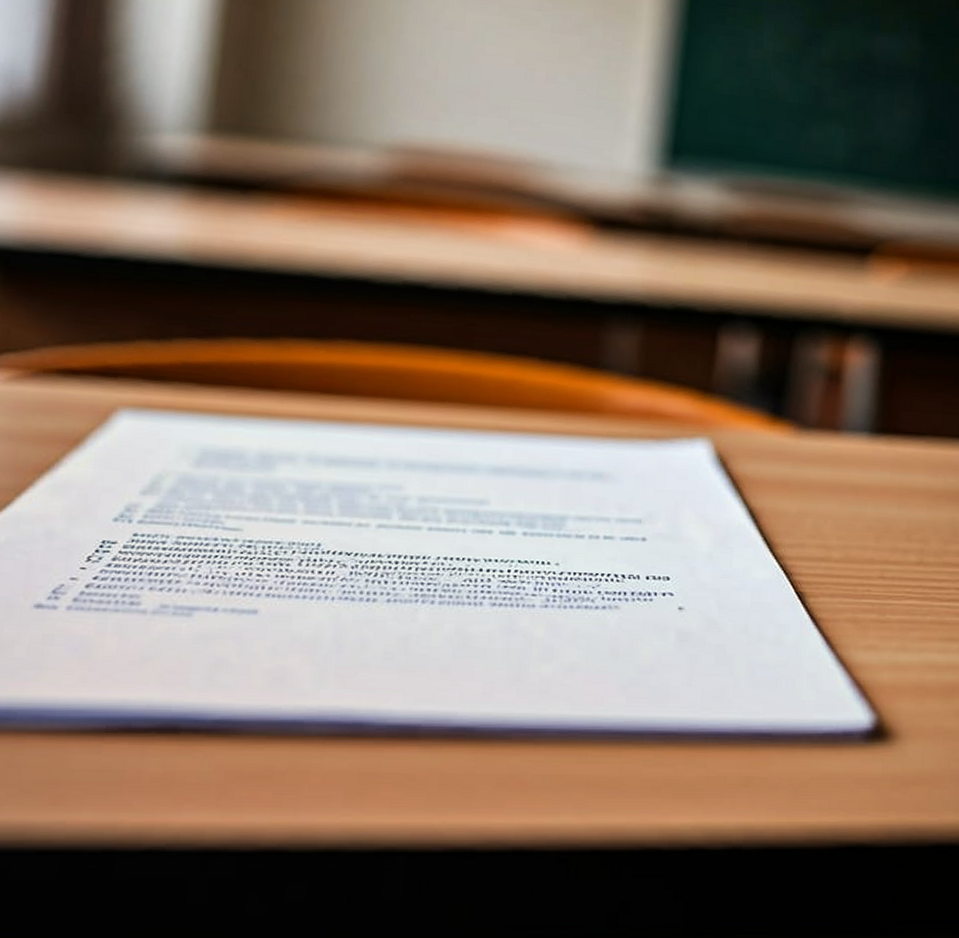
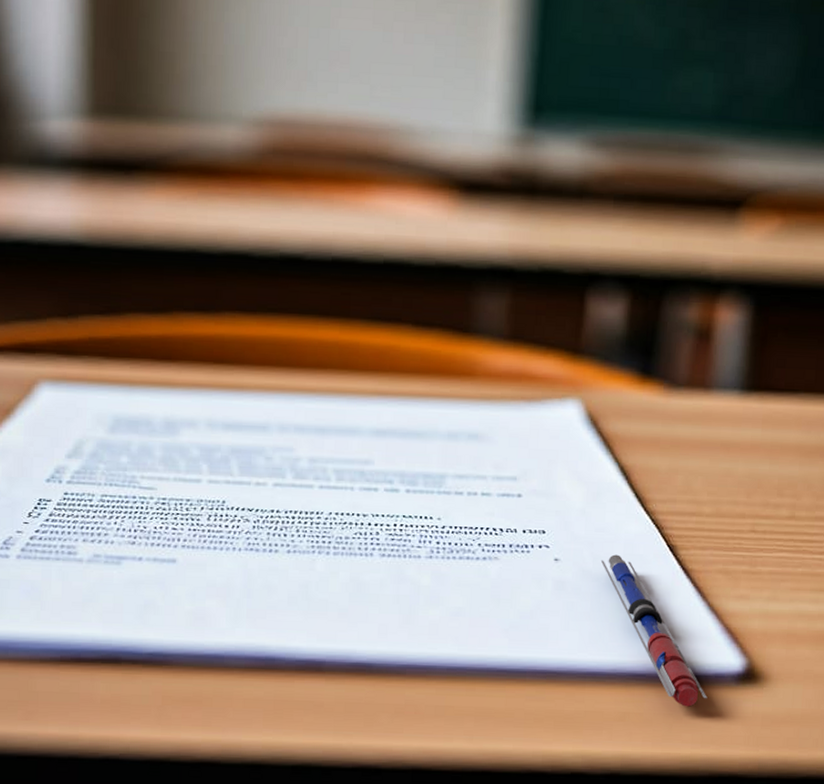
pen: none [726,602,835,769] -> present [600,554,708,707]

